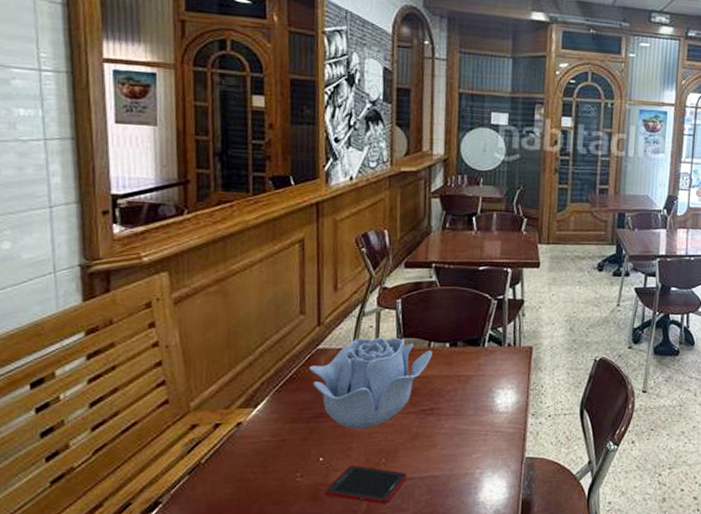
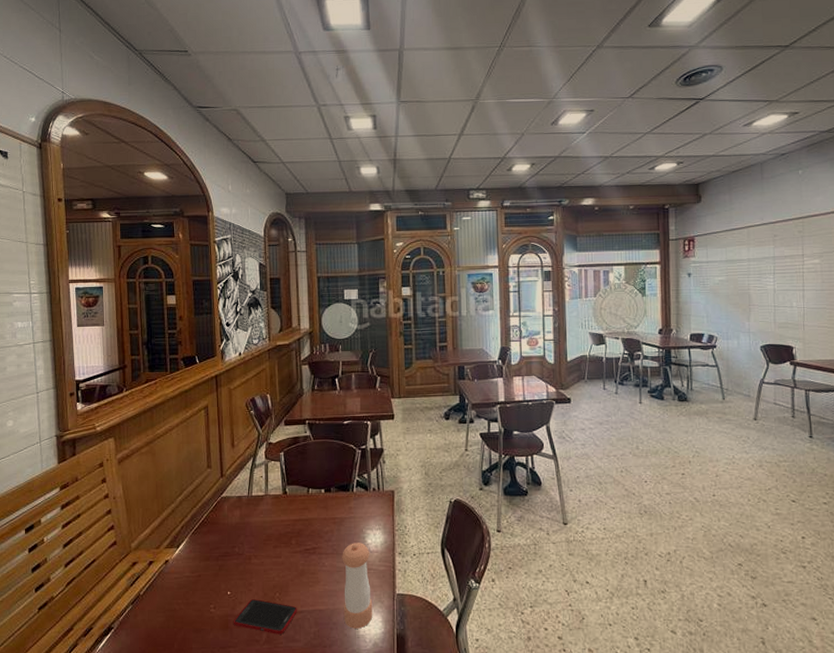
decorative bowl: present [309,337,433,429] -> none [216,485,311,566]
pepper shaker: none [462,403,498,495] -> present [342,543,373,629]

